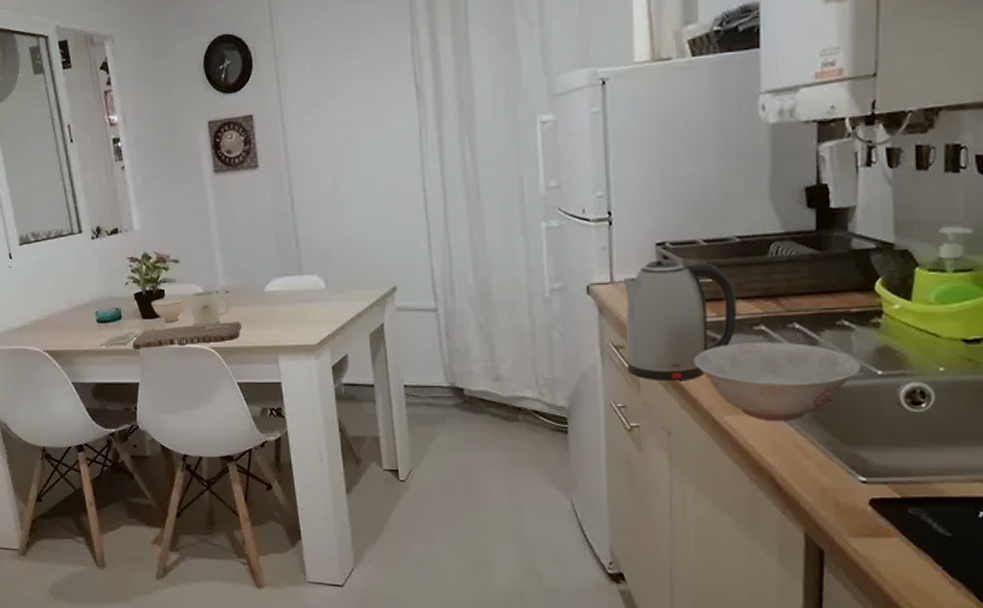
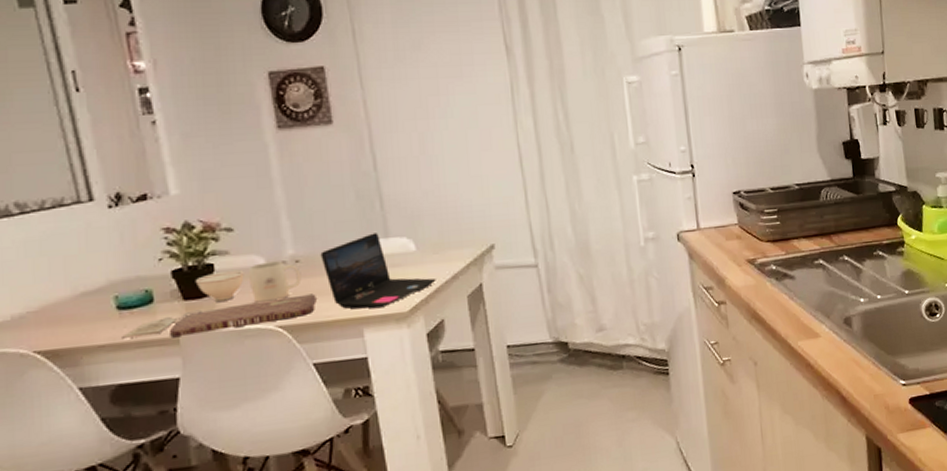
laptop: none [245,270,342,338] -> present [320,233,436,309]
kettle: present [624,260,737,382] -> none [708,206,802,317]
bowl: present [693,342,861,422] -> none [770,272,894,342]

